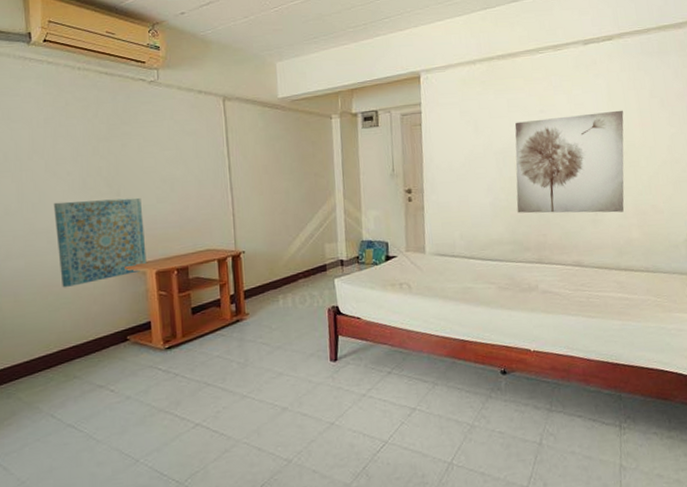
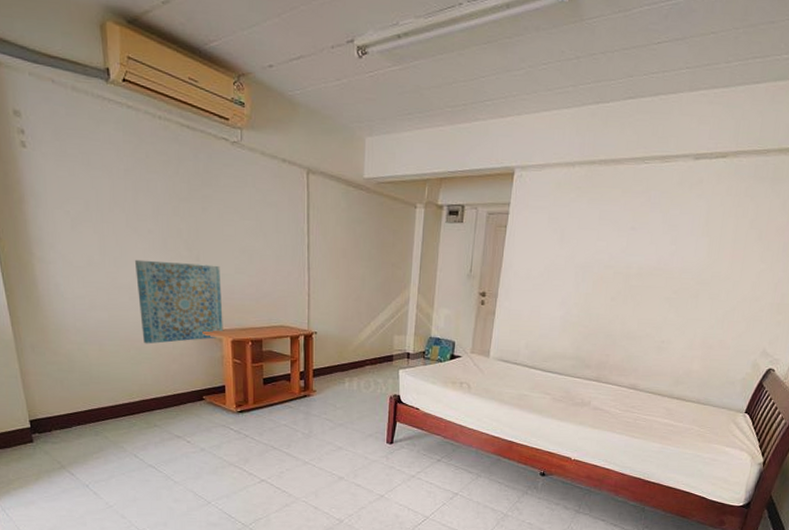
wall art: present [514,110,624,213] -> none [586,236,717,343]

